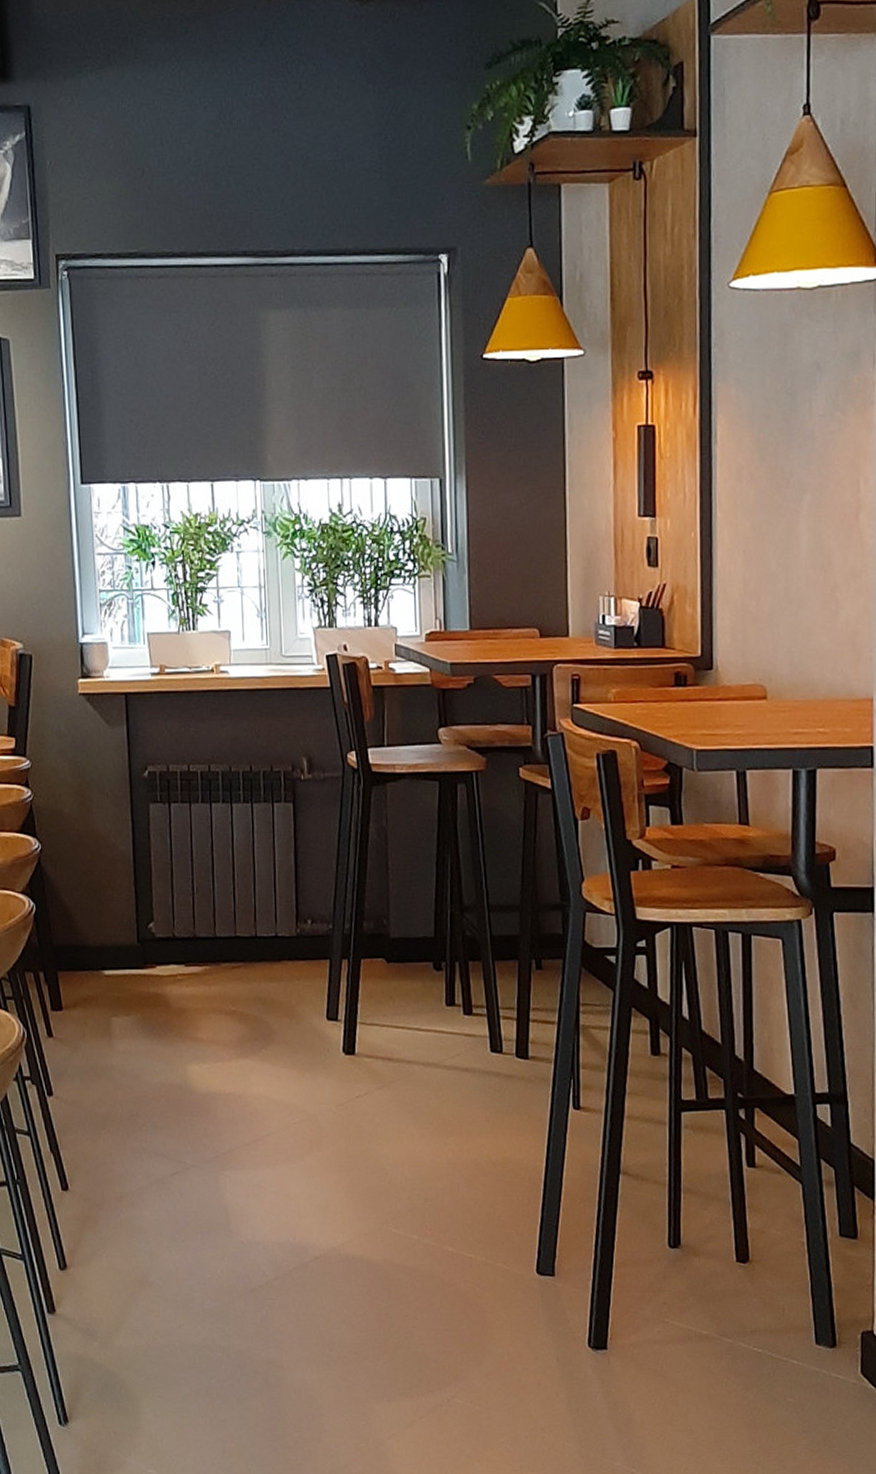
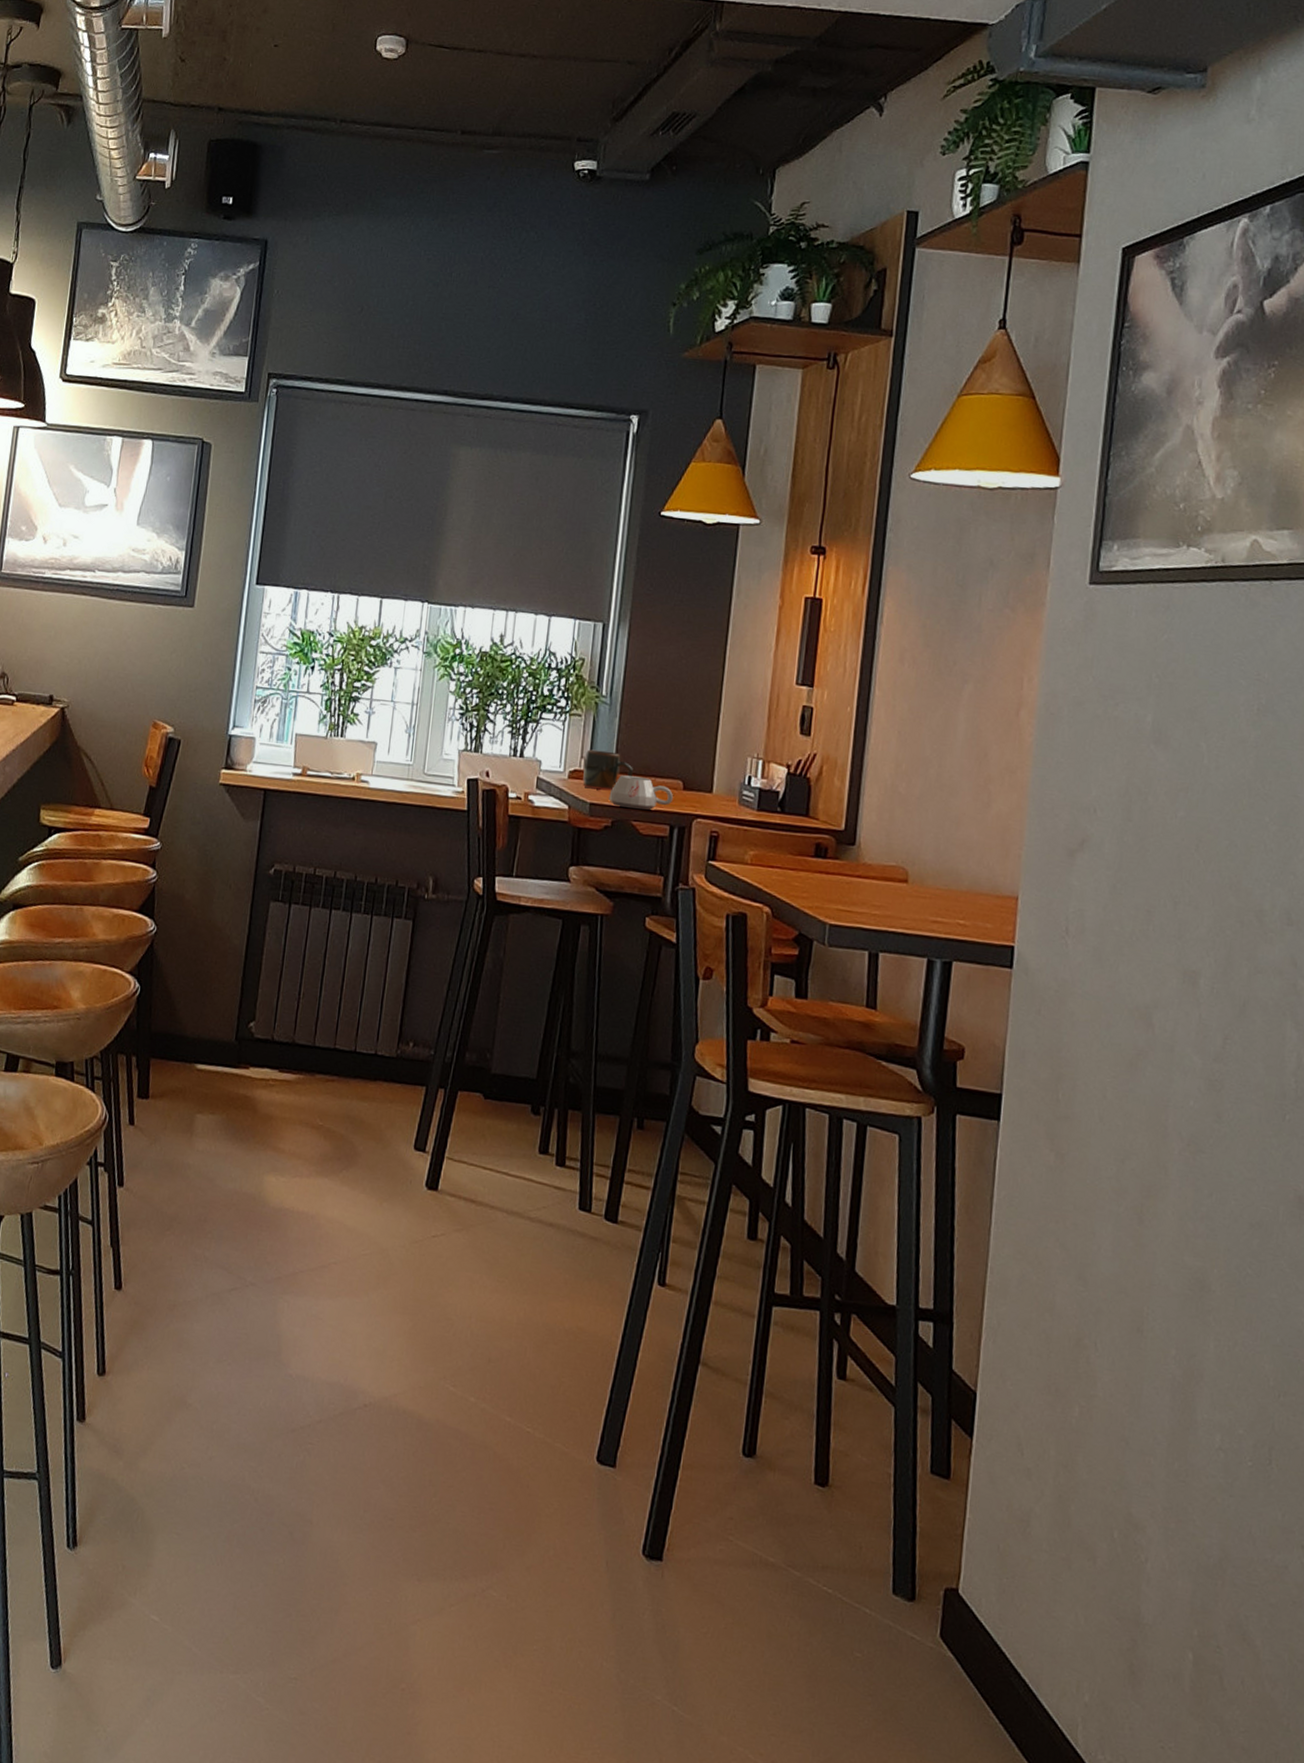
mug: none [440,608,488,649] -> present [582,749,633,791]
cup: none [468,630,531,664] -> present [608,775,673,810]

